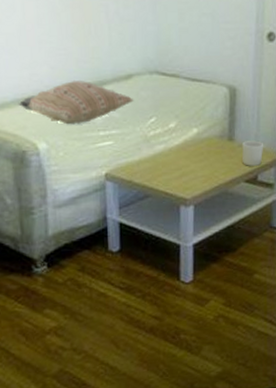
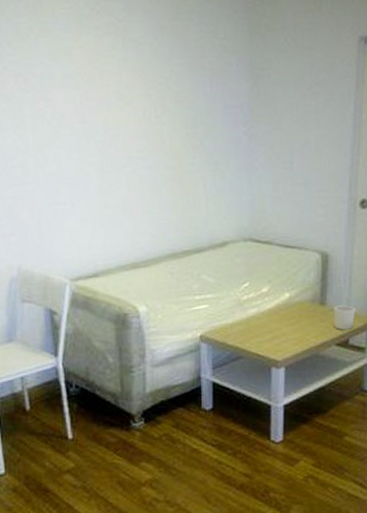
cushion: present [18,81,135,125] -> none [121,248,229,289]

